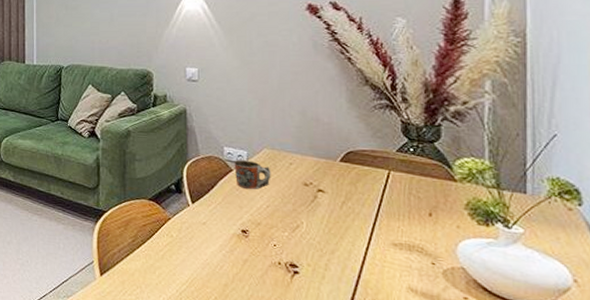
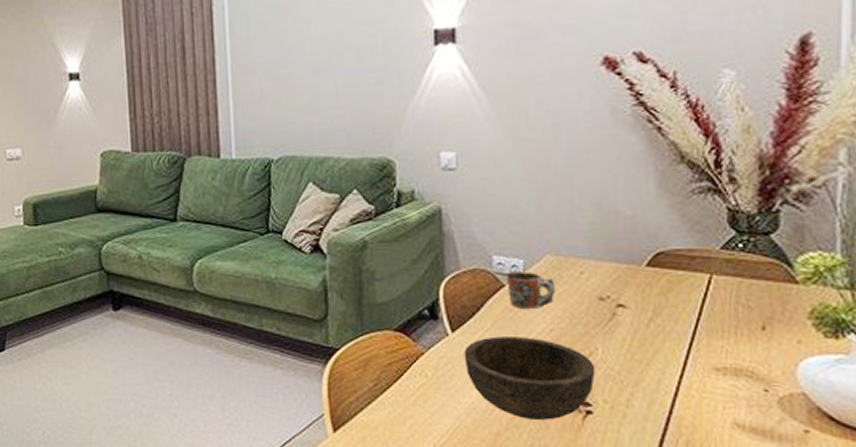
bowl: none [201,209,301,277] -> present [464,336,596,420]

